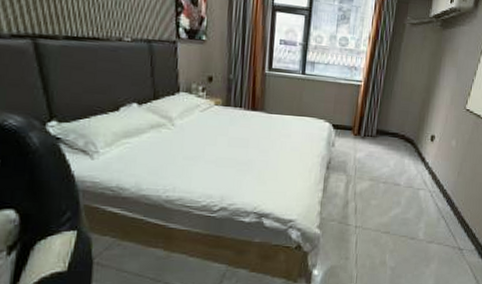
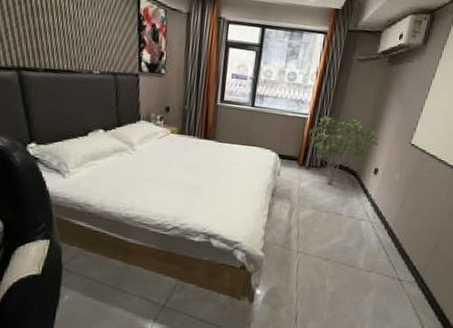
shrub: none [363,82,434,154] -> present [309,116,379,185]

